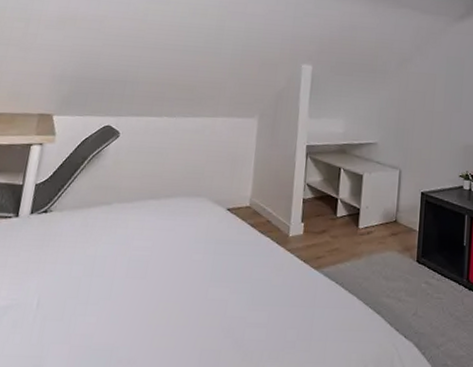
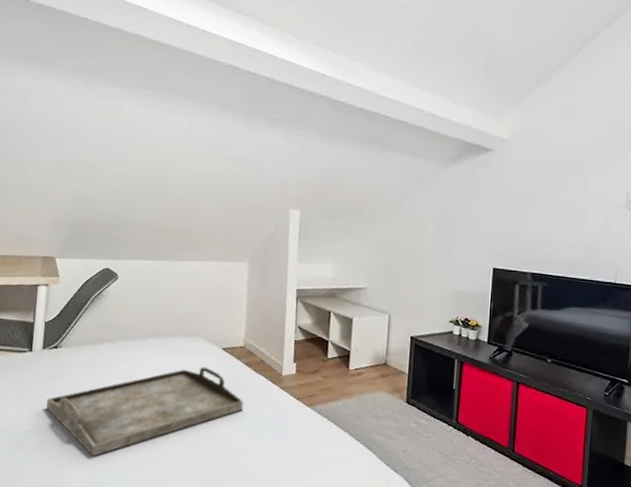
serving tray: none [29,229,247,334] -> present [46,367,243,457]

